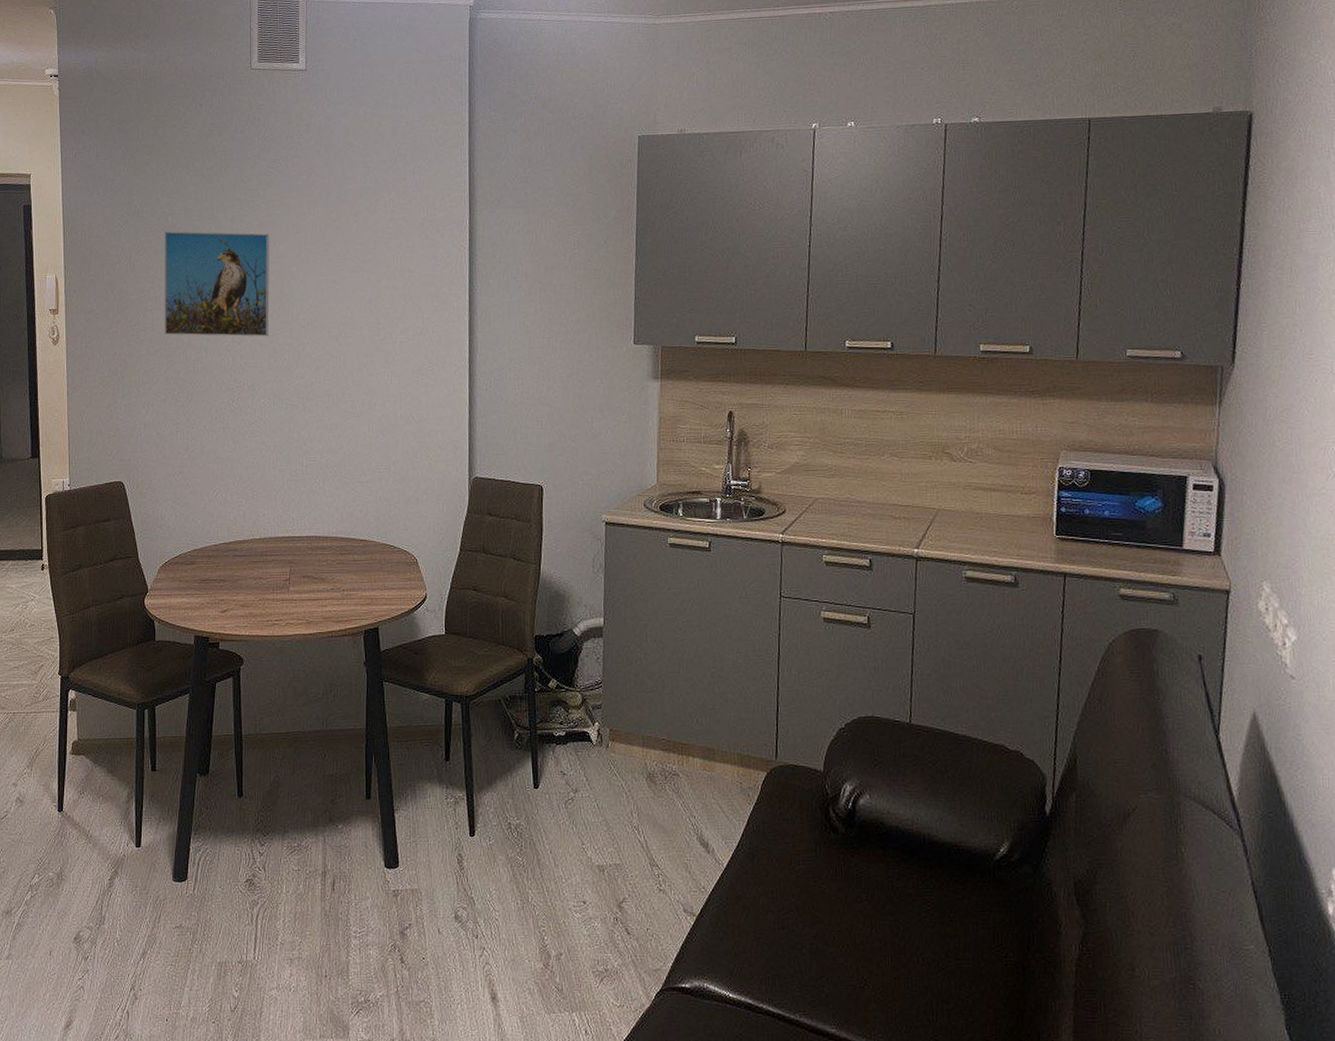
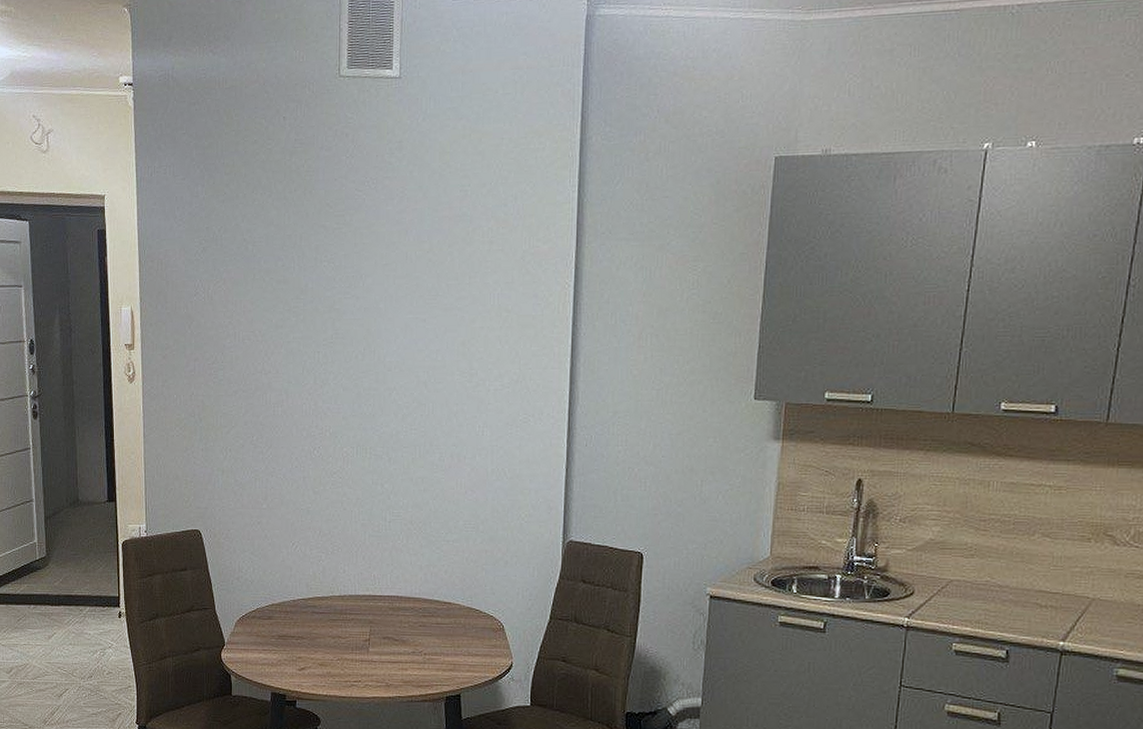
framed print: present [164,231,269,337] -> none [243,261,355,380]

